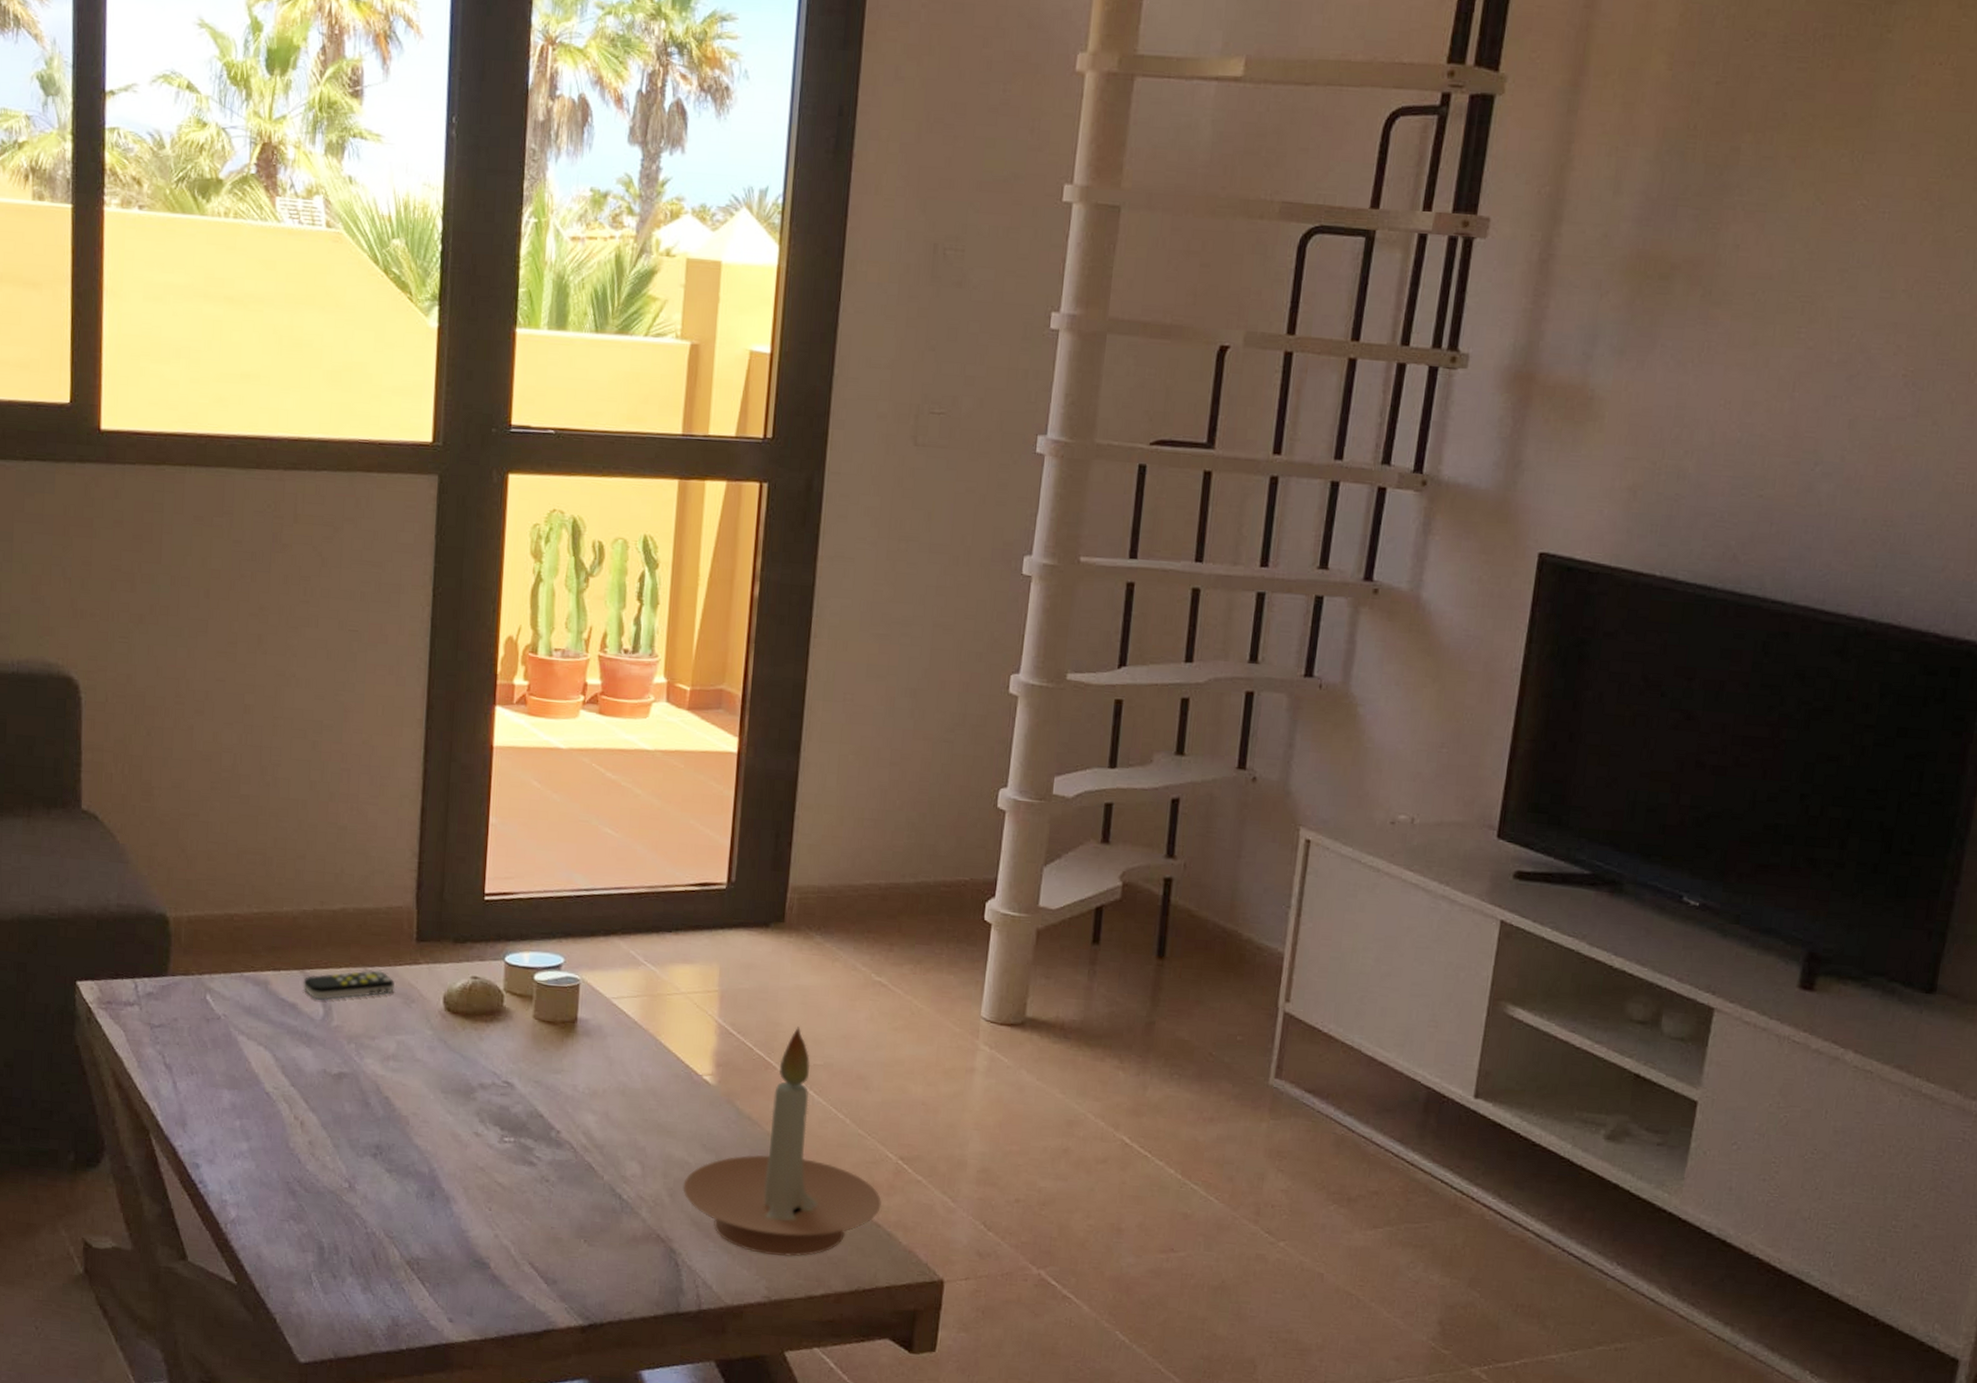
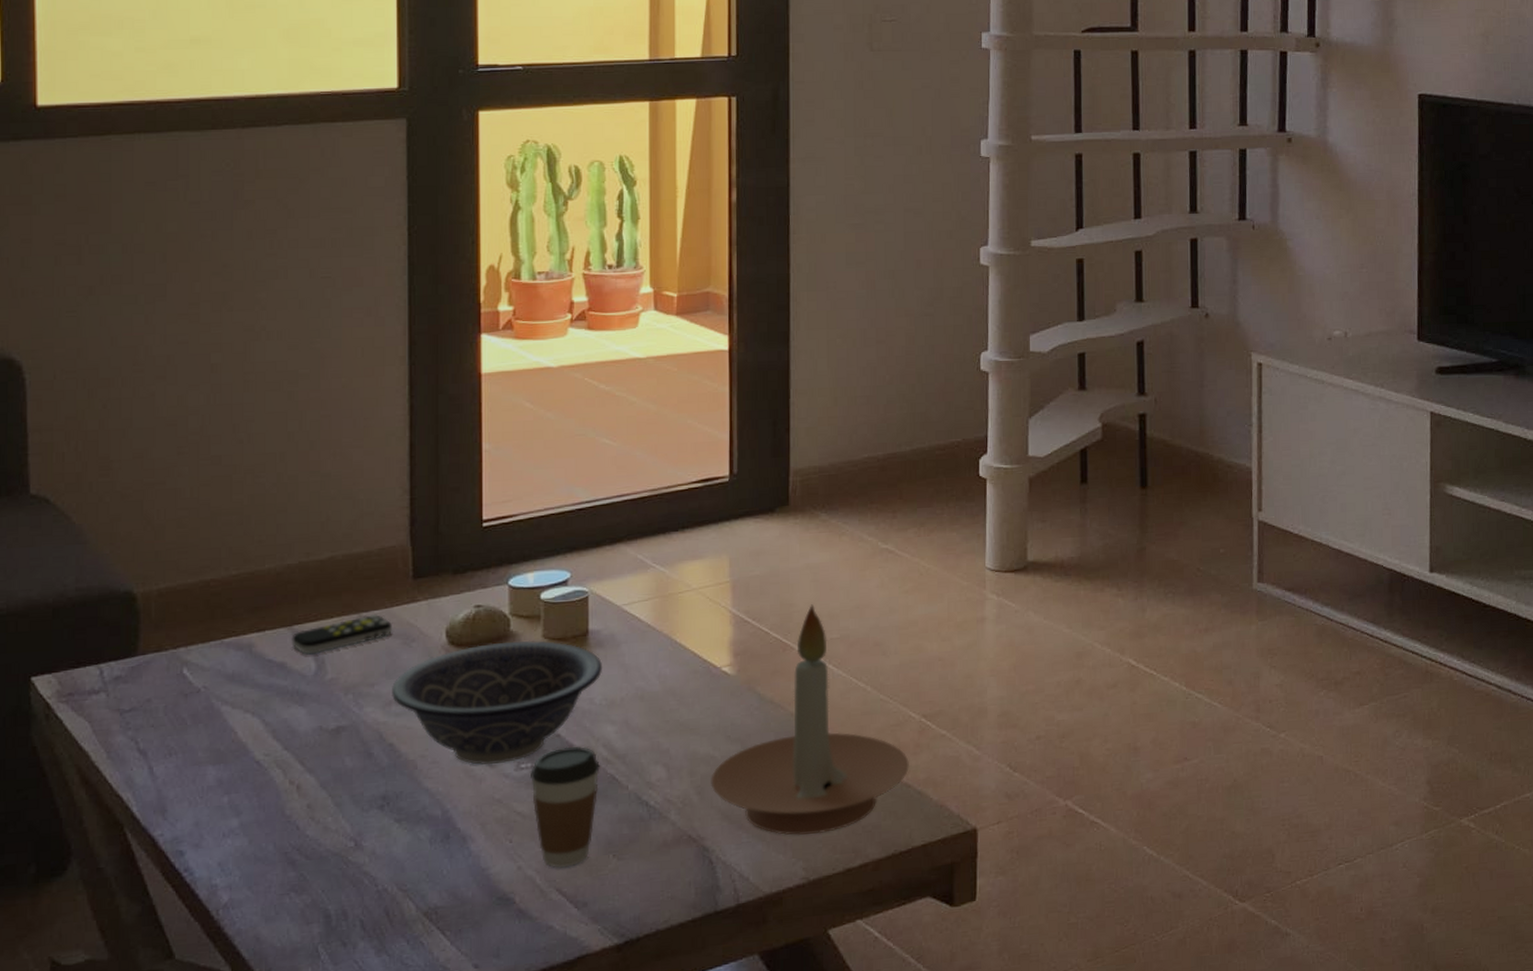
decorative bowl: none [390,1016,589,1134] -> present [392,640,603,765]
coffee cup: none [512,1128,578,1244] -> present [531,746,600,868]

